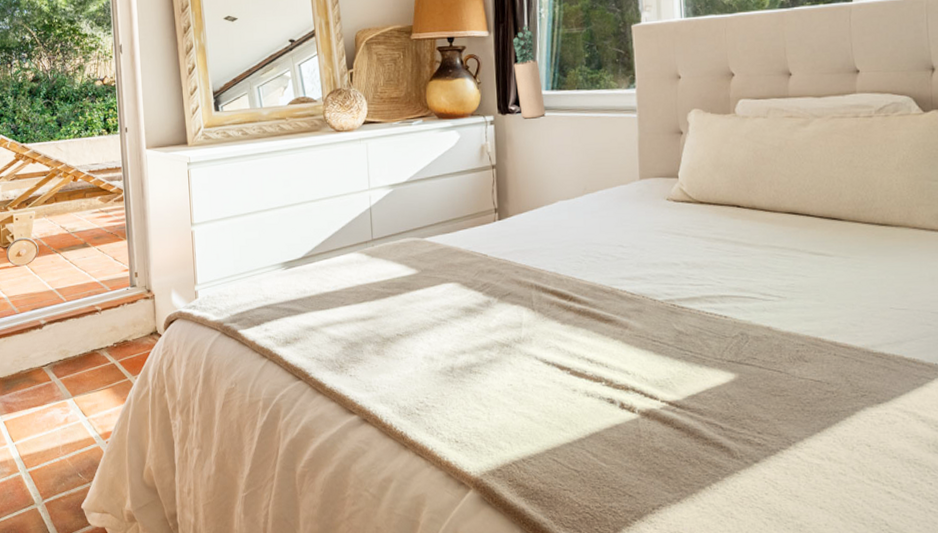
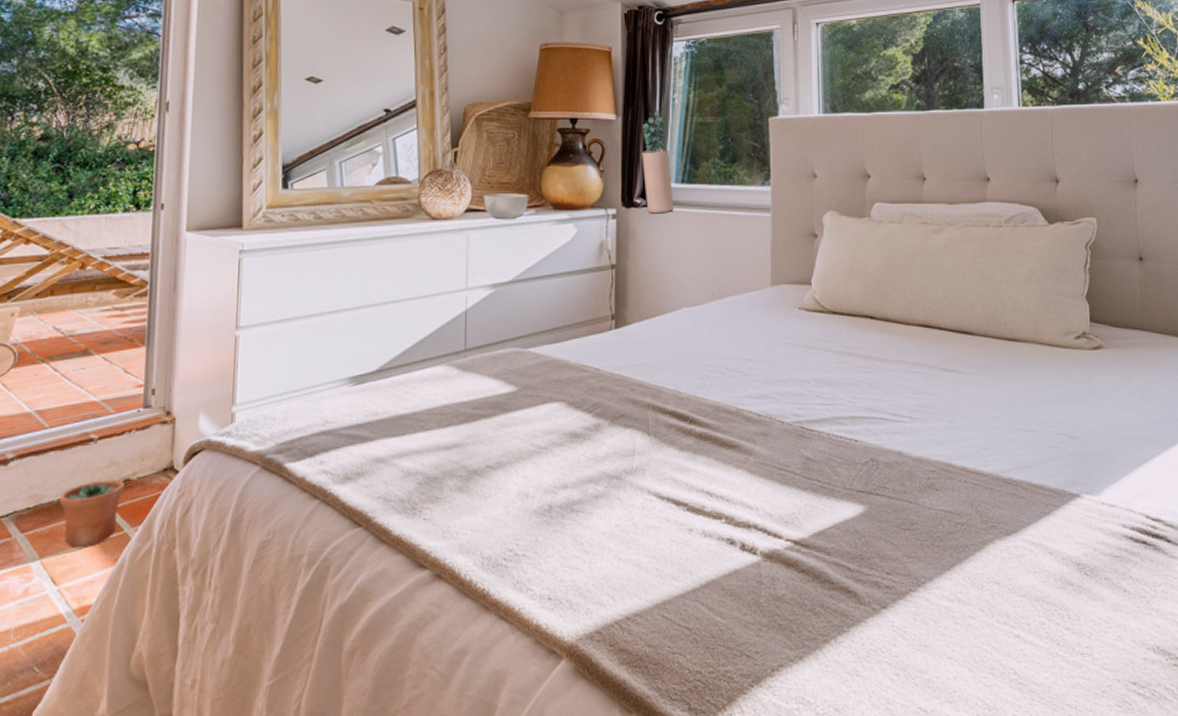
planter: none [80,341,124,389] -> present [59,480,124,547]
bowl: none [377,105,417,130] -> present [483,192,529,220]

